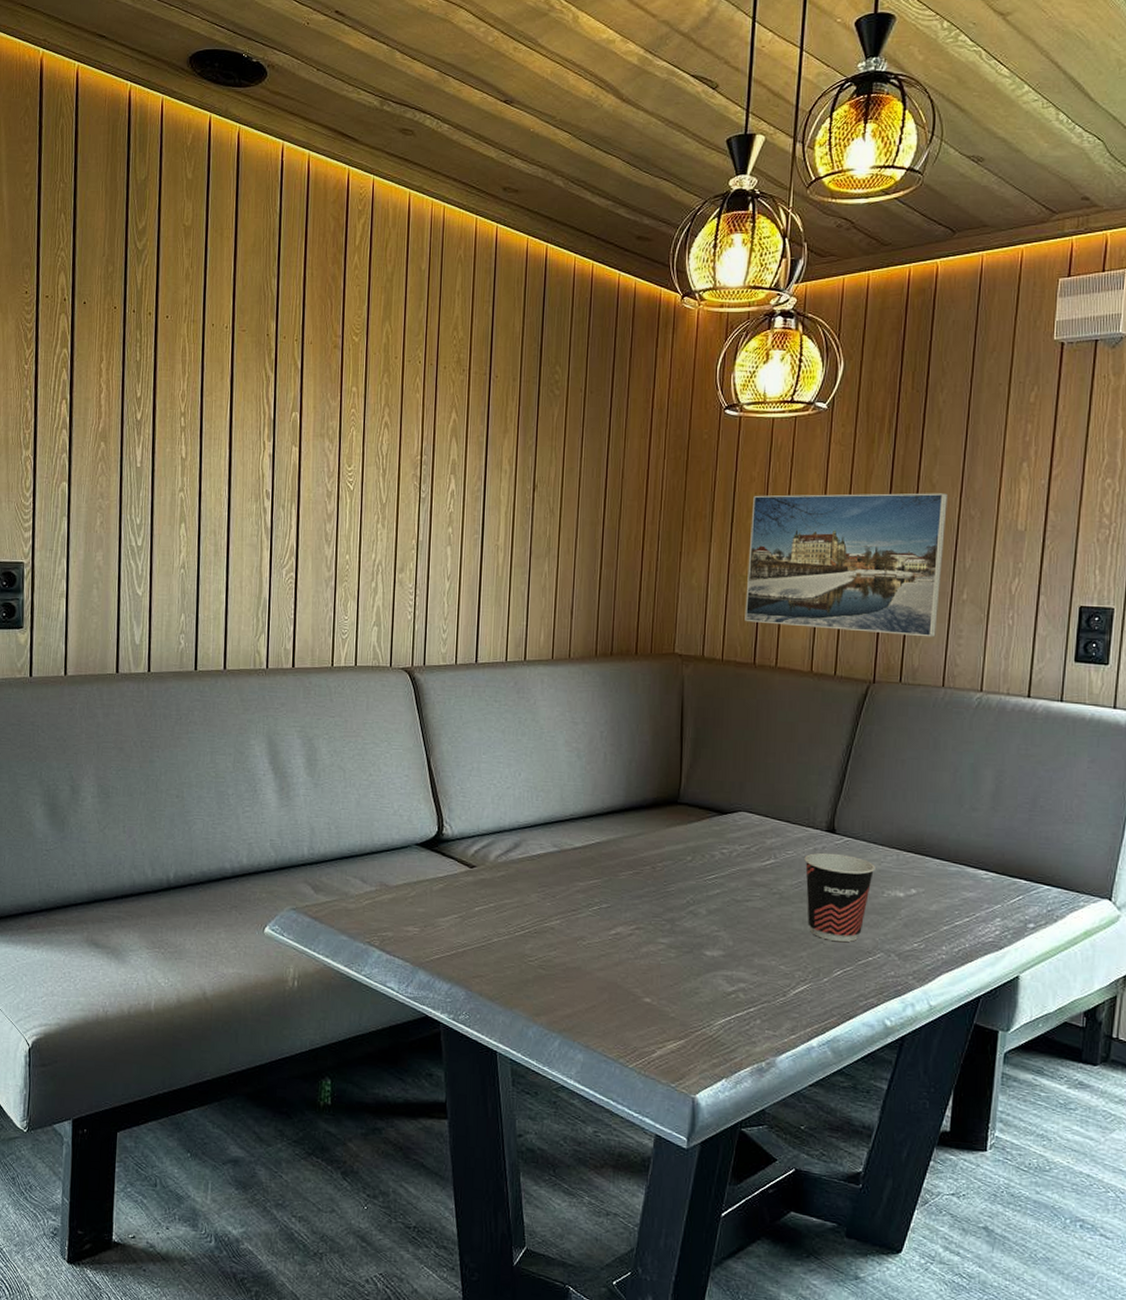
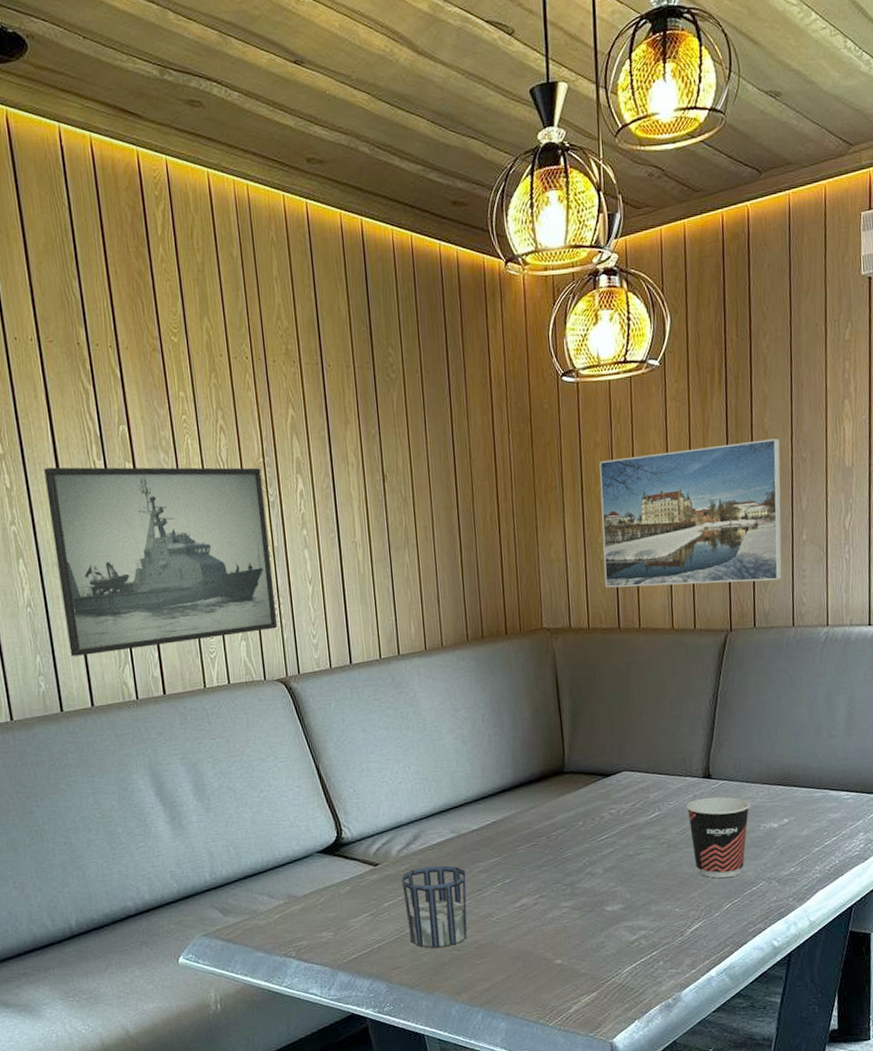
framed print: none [213,443,417,621] -> present [44,467,278,656]
cup: none [495,877,563,964] -> present [401,865,468,948]

